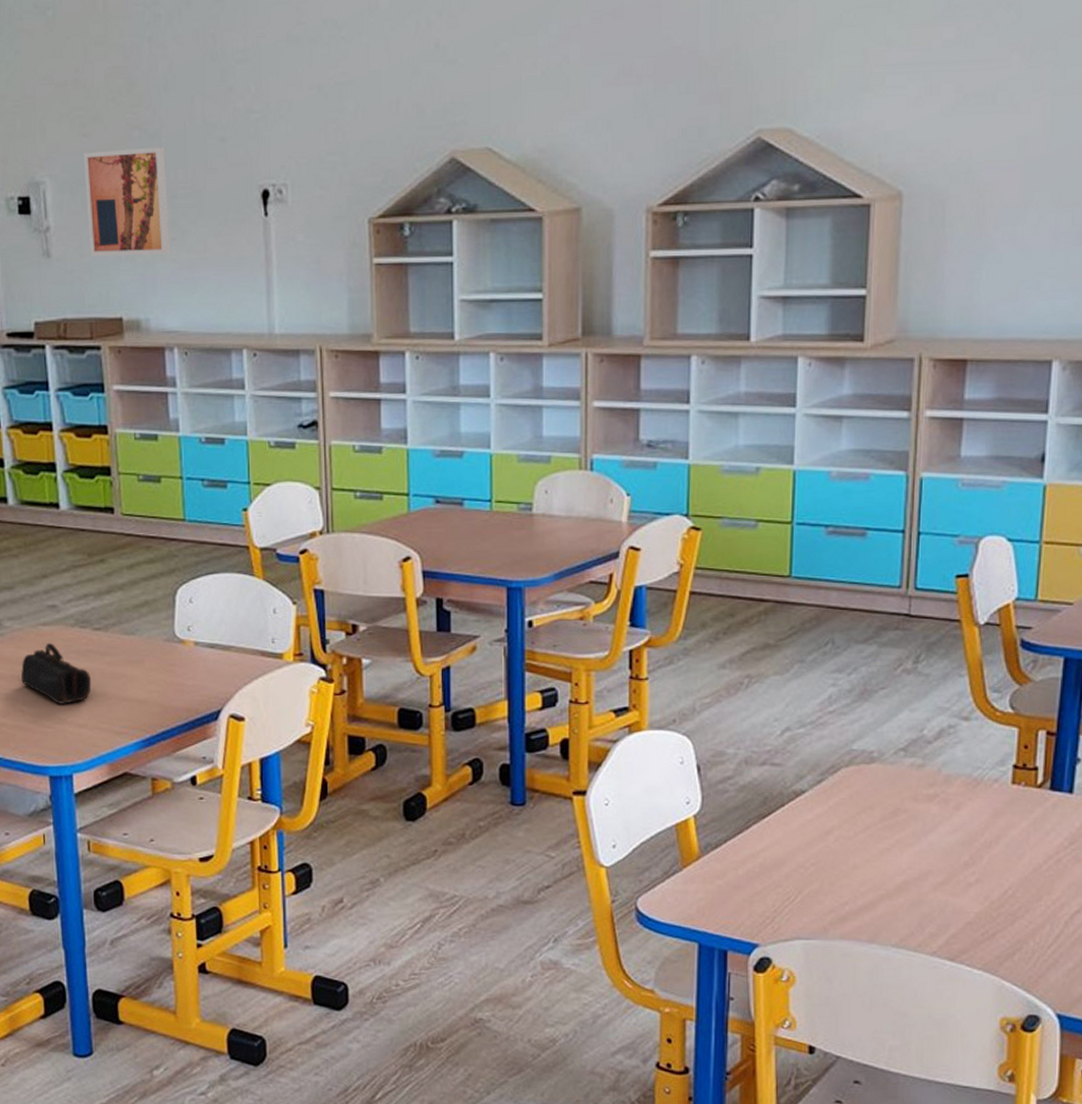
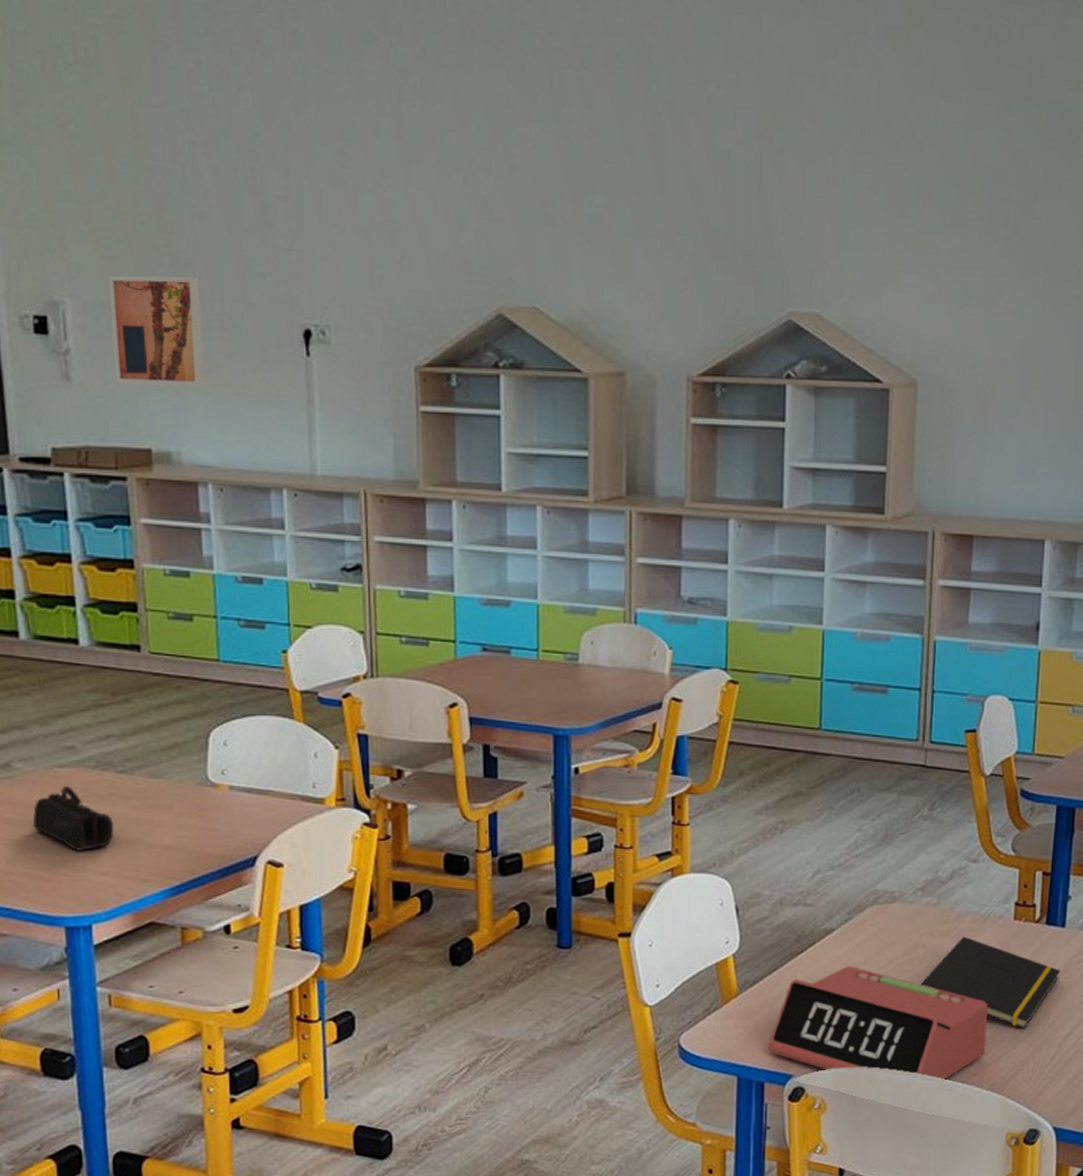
alarm clock: none [732,830,981,958] -> present [768,966,988,1081]
notepad: none [902,801,1067,904] -> present [920,936,1060,1029]

